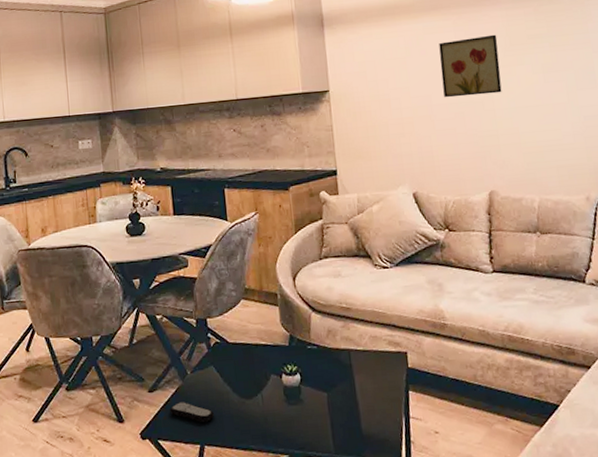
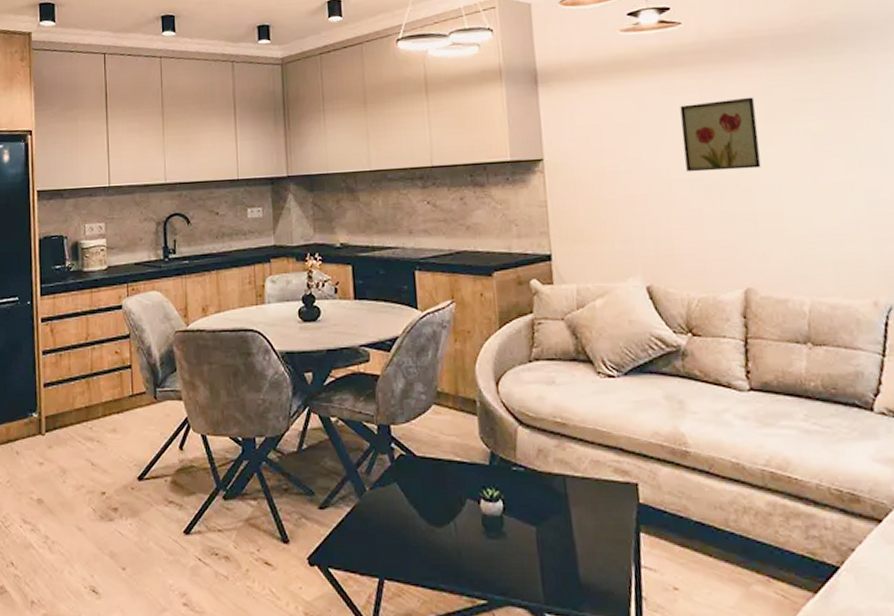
remote control: present [169,402,214,422] -> none [343,524,396,550]

